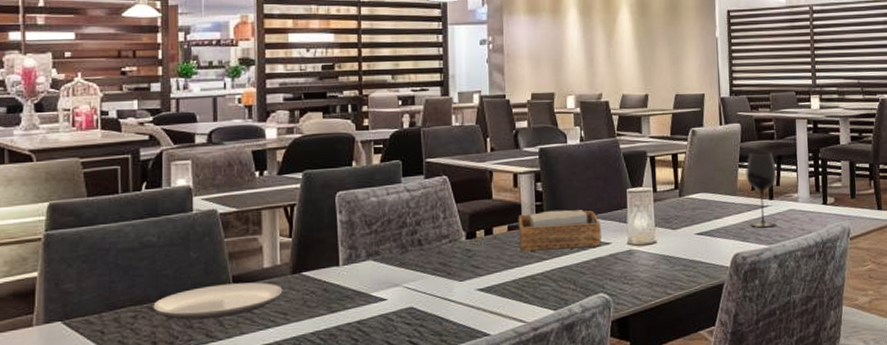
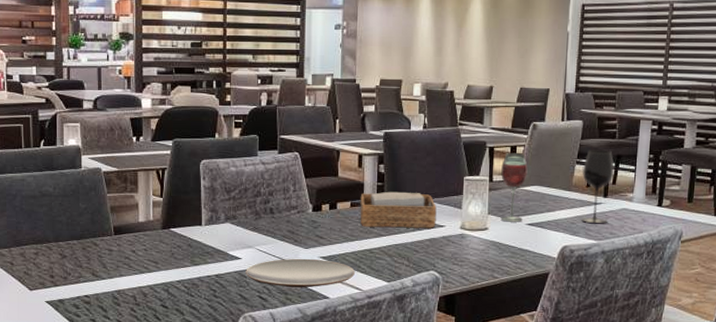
plate: present [153,282,283,320] -> none [50,233,155,261]
plate: none [392,292,517,328] -> present [246,258,355,288]
wineglass: none [664,160,691,233] -> present [500,153,528,222]

